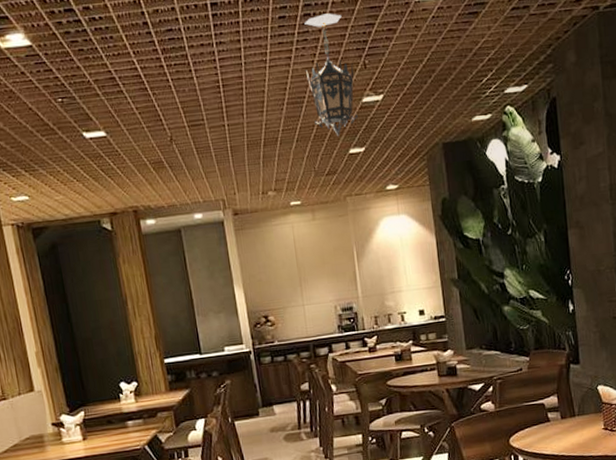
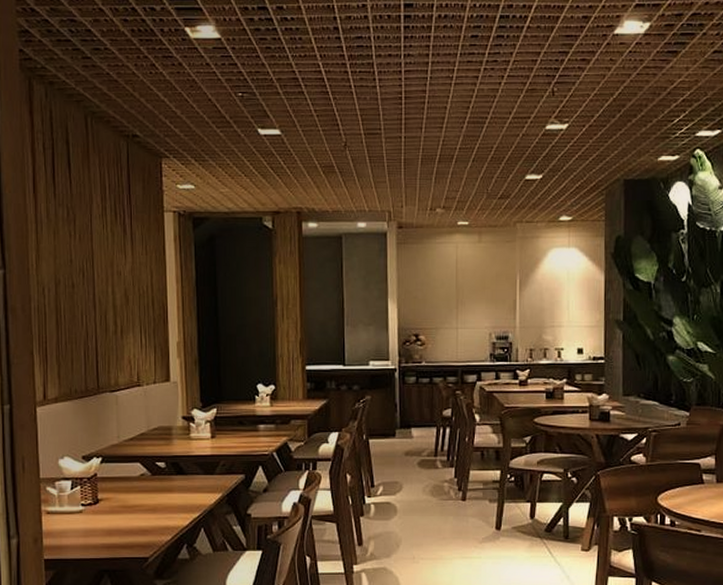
hanging lantern: present [304,13,358,136] -> none [491,37,541,161]

